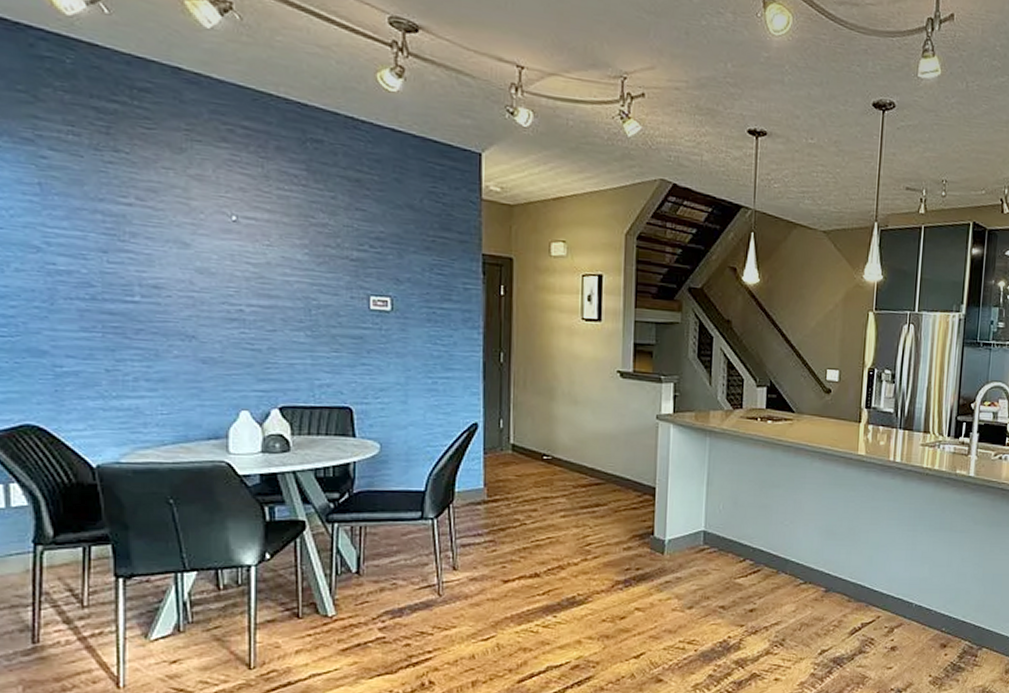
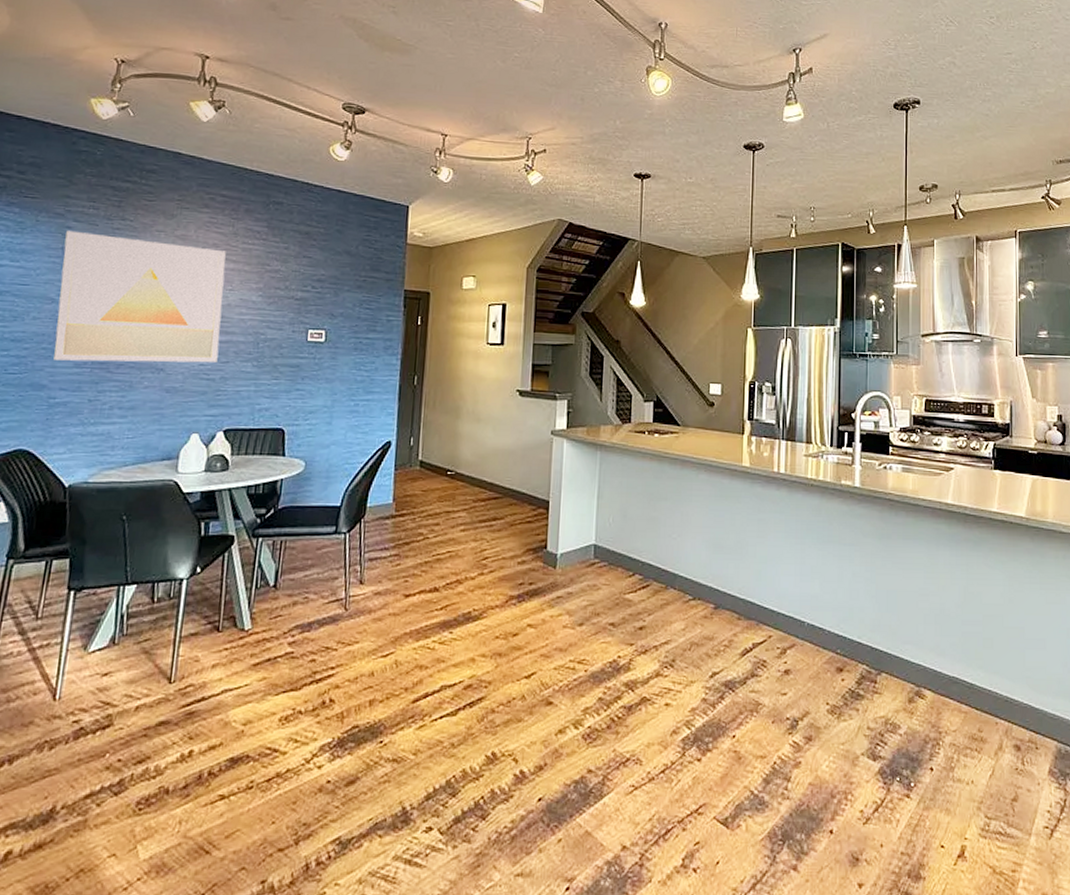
wall art: none [41,161,262,331] -> present [53,230,226,363]

